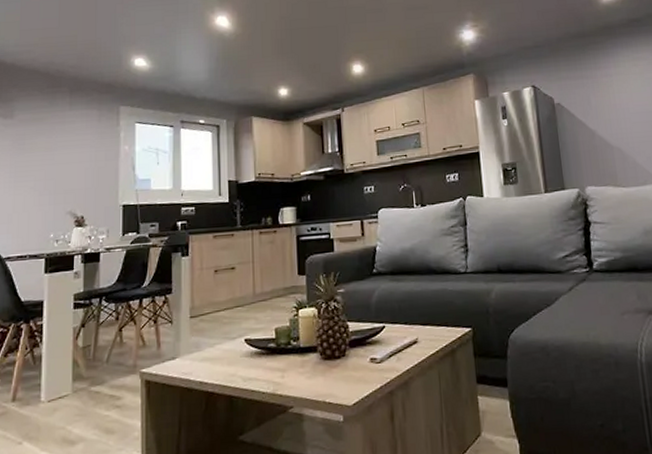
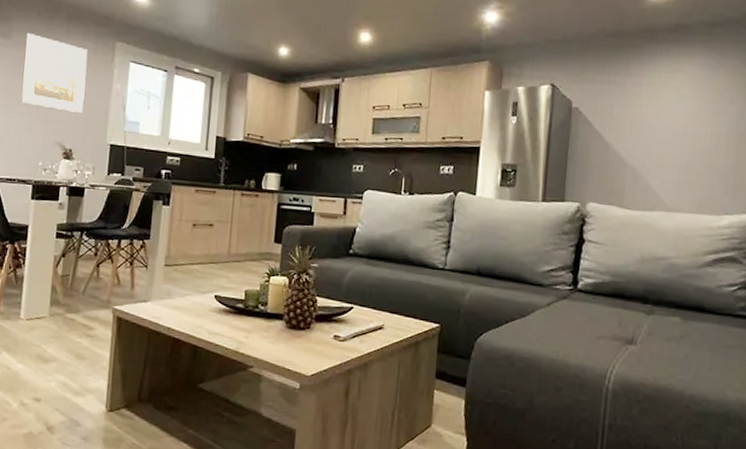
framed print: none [27,110,93,180] -> present [21,32,88,114]

